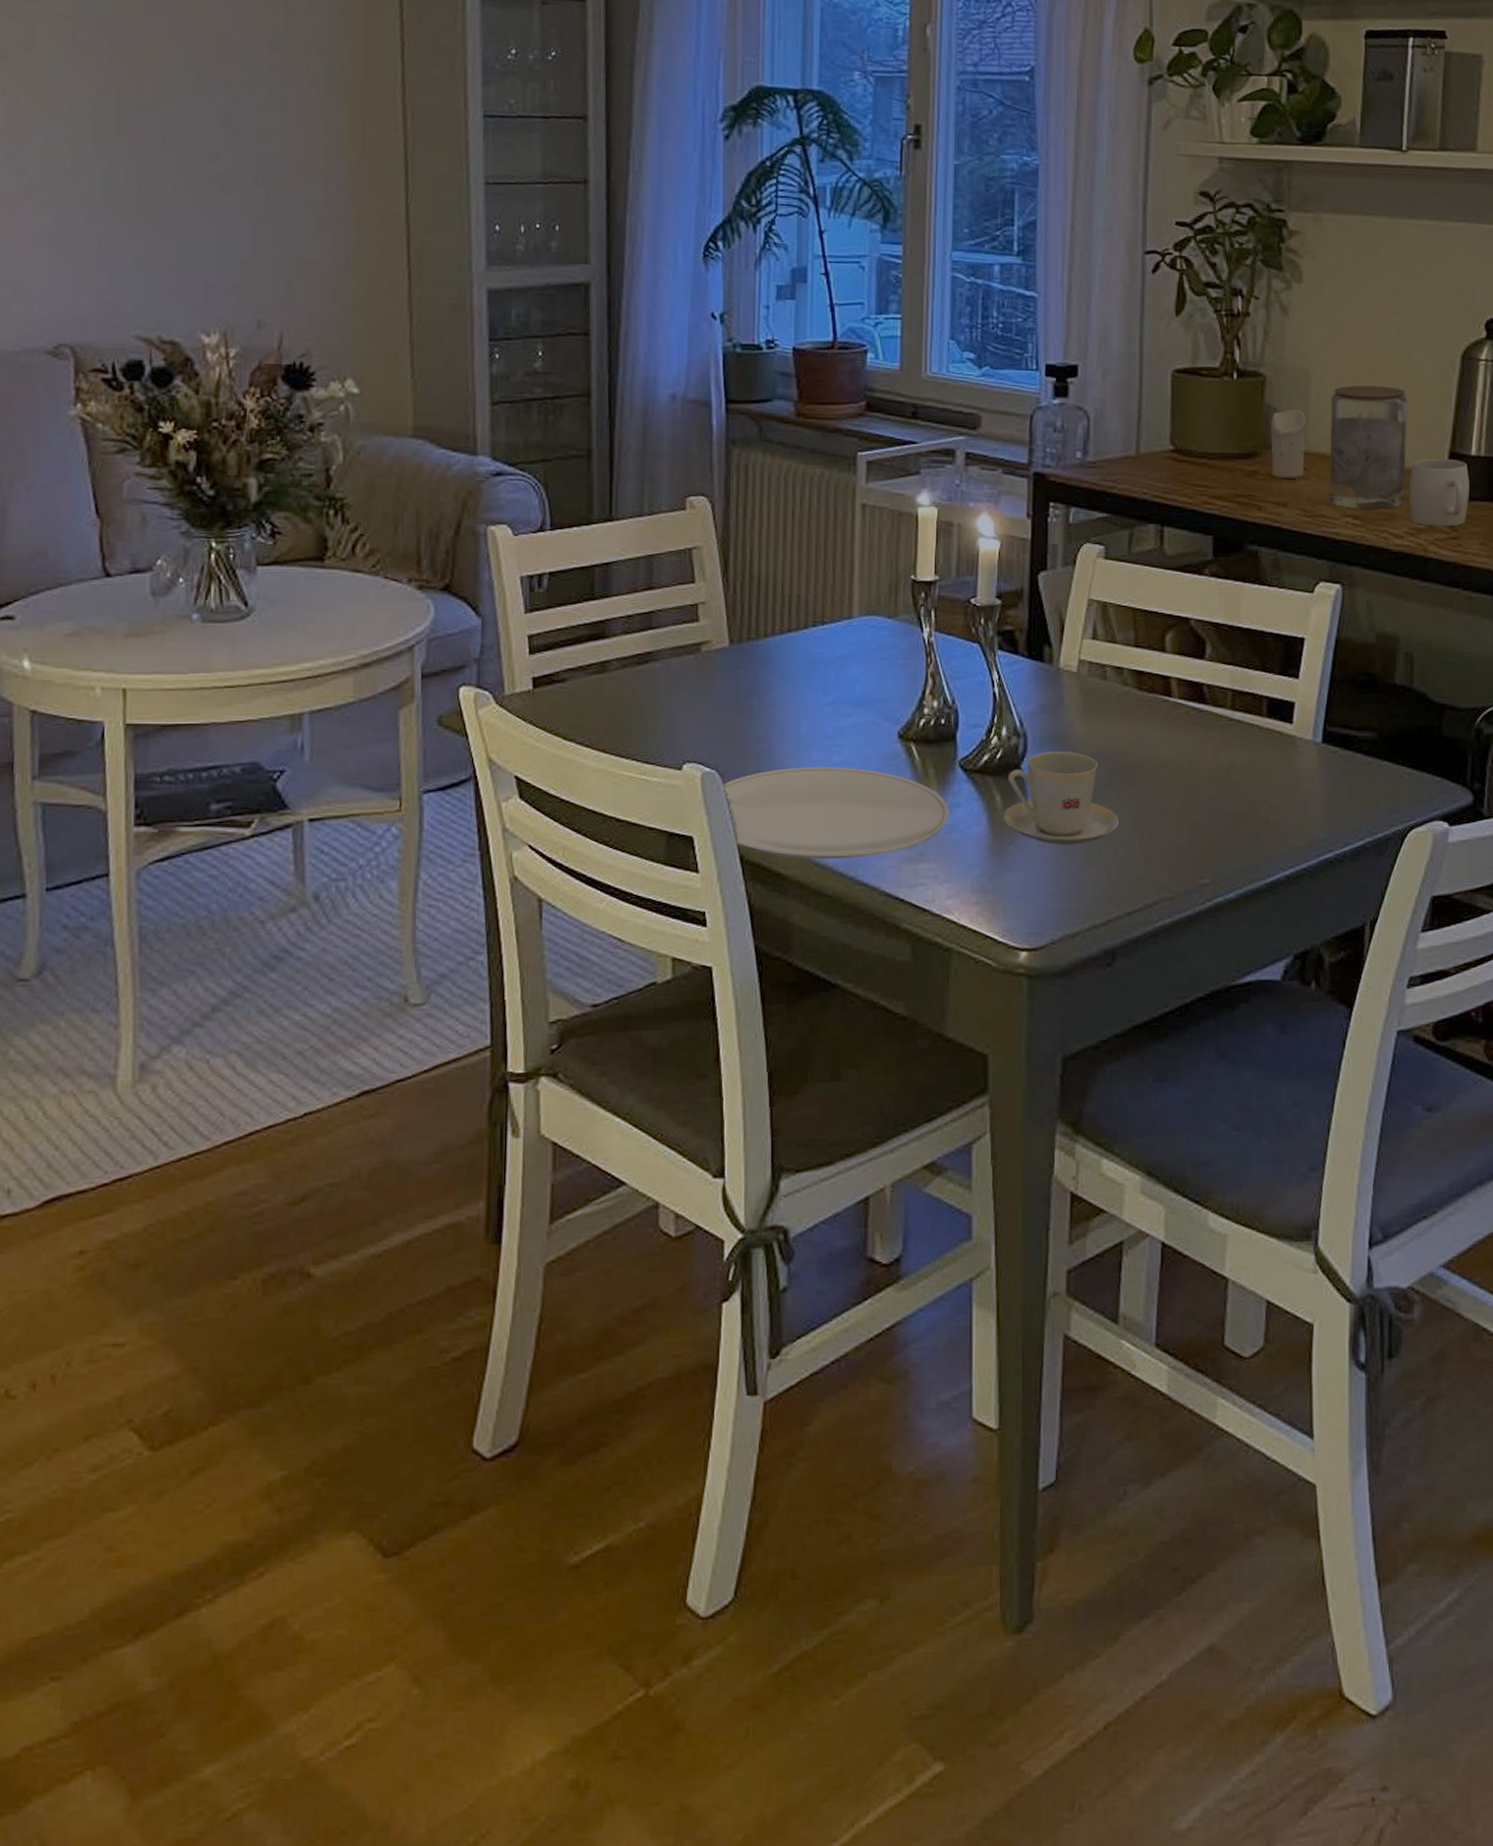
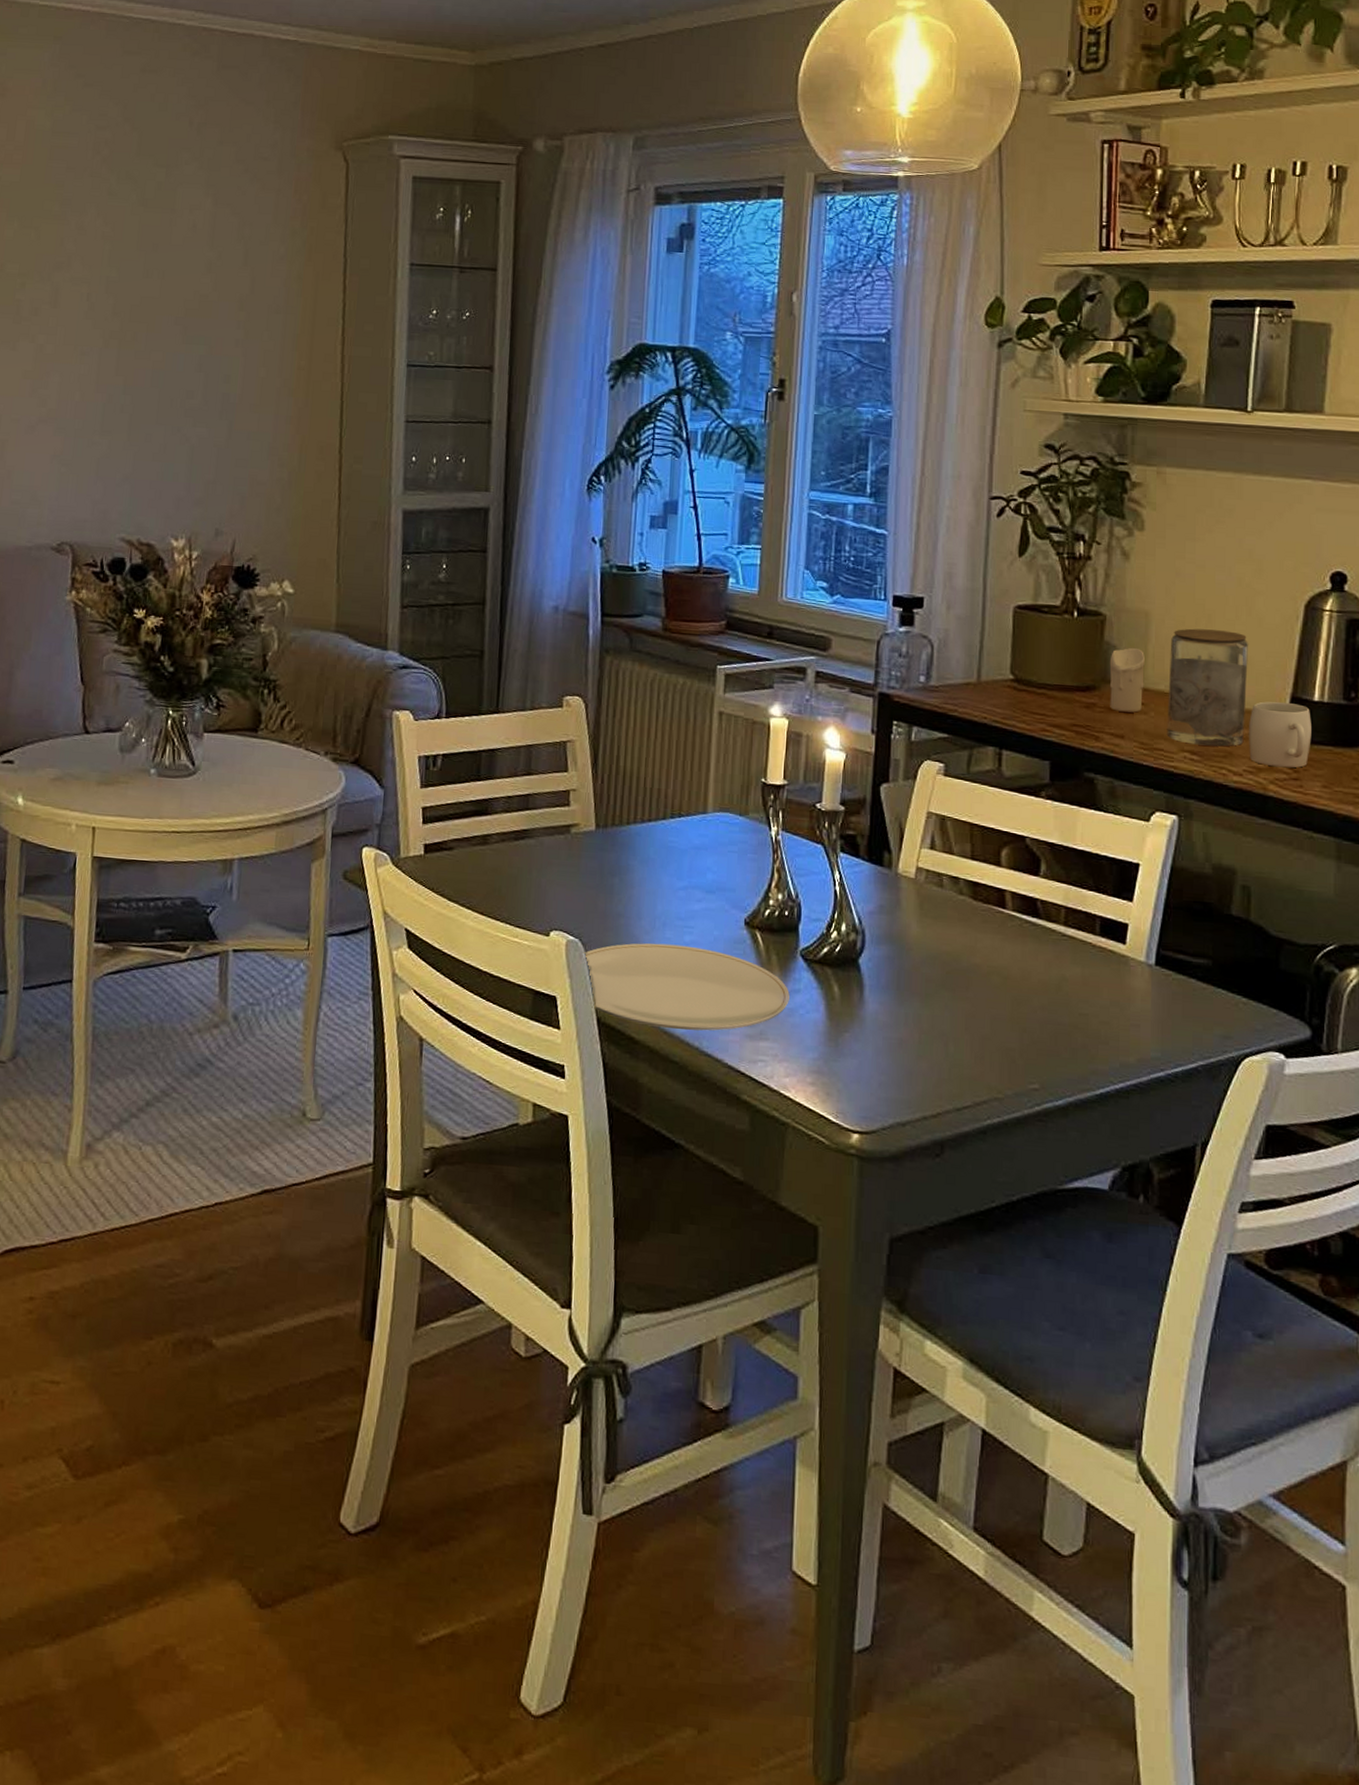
teacup: present [1003,752,1119,845] -> none [840,949,951,1039]

